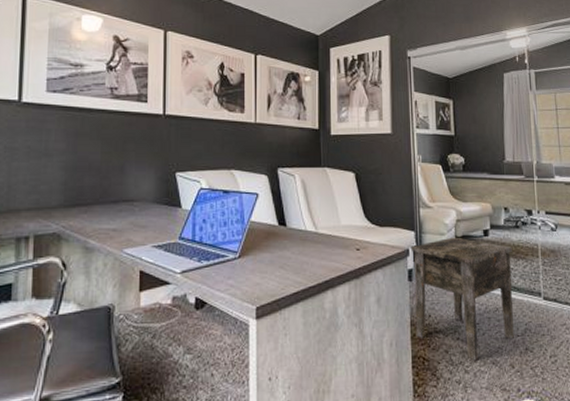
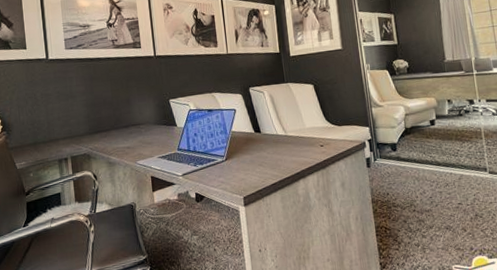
side table: present [411,237,514,361] -> none [367,128,464,228]

